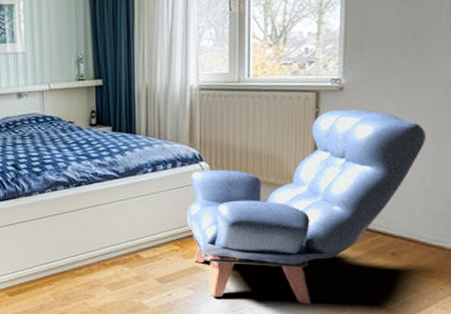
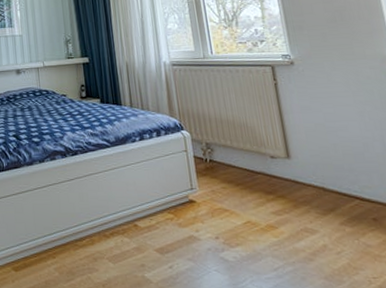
armchair: present [186,109,426,305] -> none [174,81,375,276]

